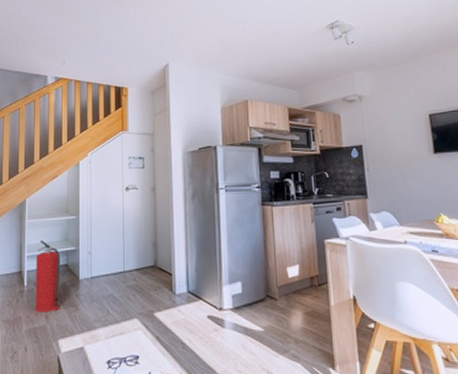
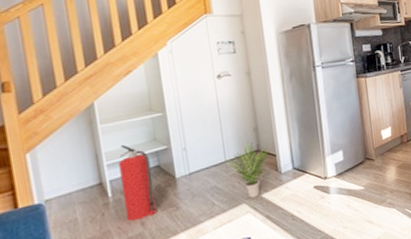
potted plant: none [124,255,164,314] -> present [225,141,268,198]

